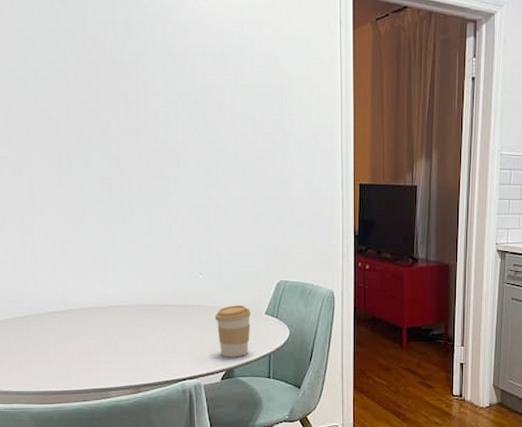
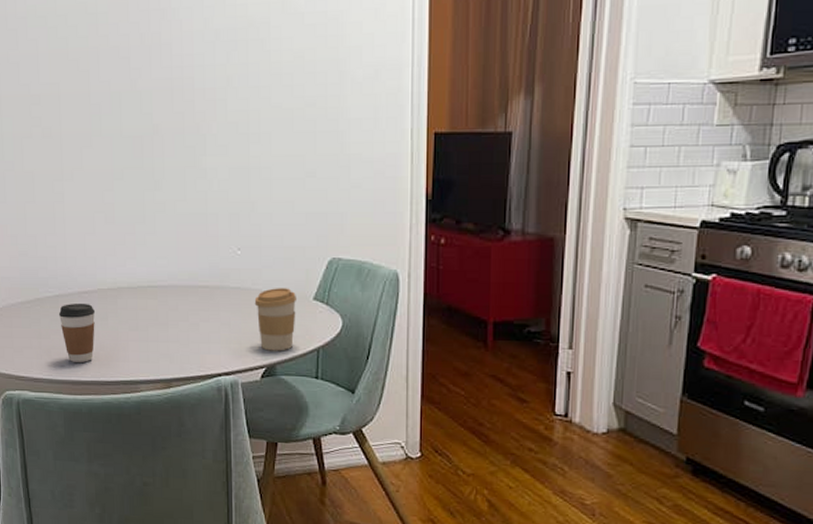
coffee cup: none [28,323,66,376] -> present [58,304,96,363]

